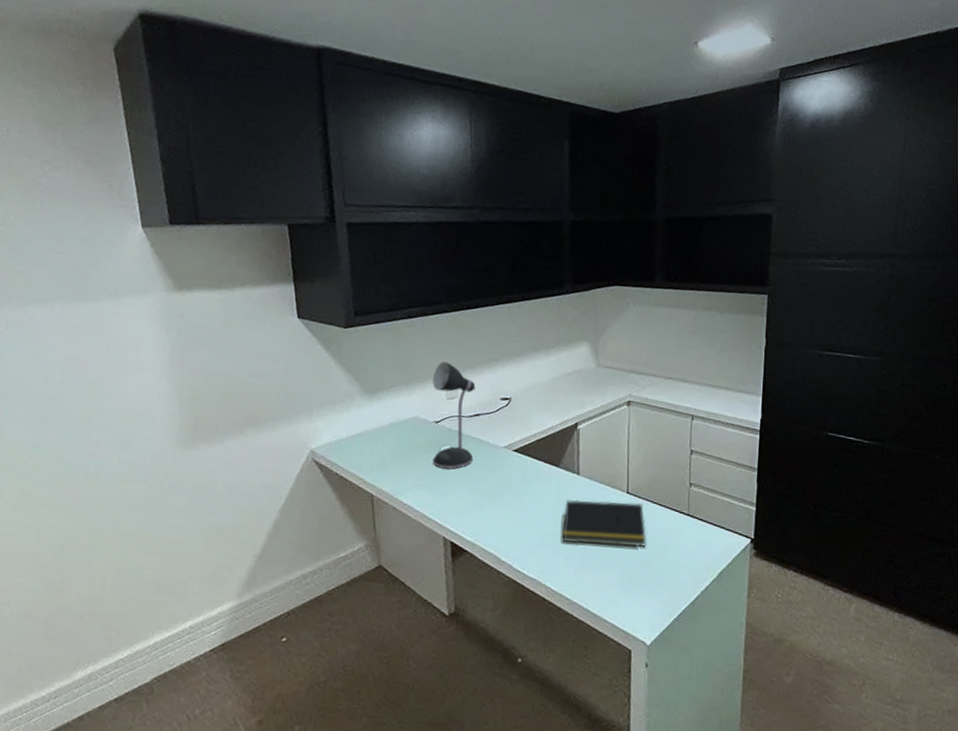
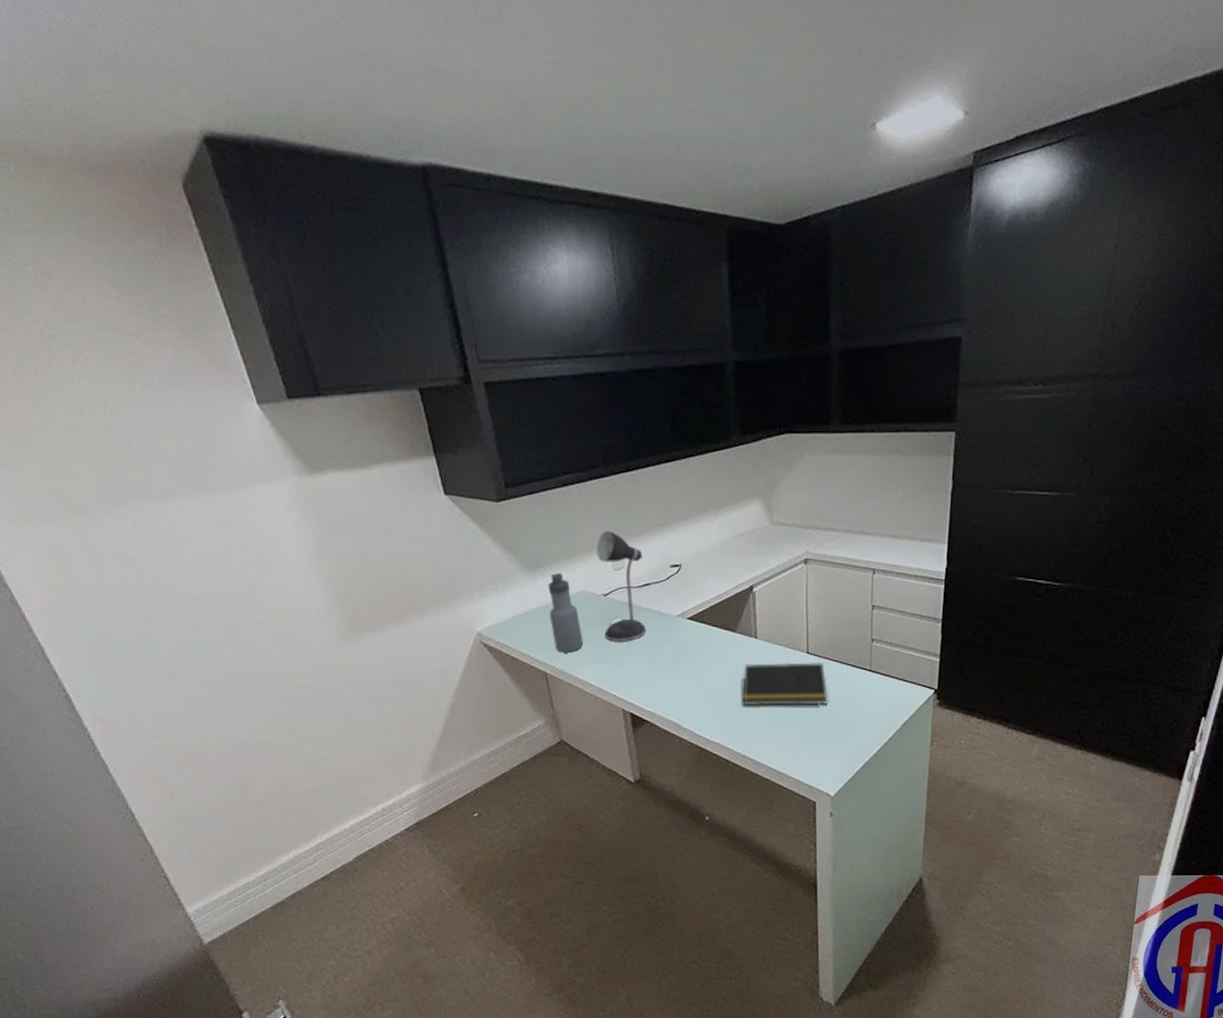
water bottle: none [381,398,412,476] -> present [548,573,583,653]

